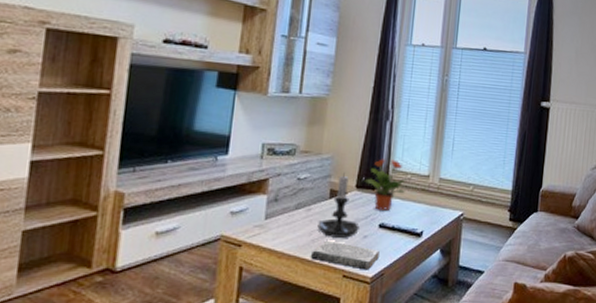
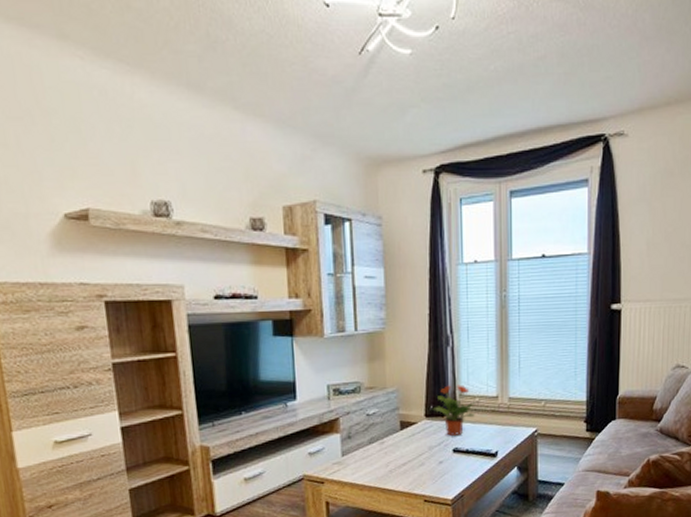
book: present [310,240,380,270] -> none [390,469,457,494]
candle holder: present [317,172,360,238] -> none [393,403,434,466]

